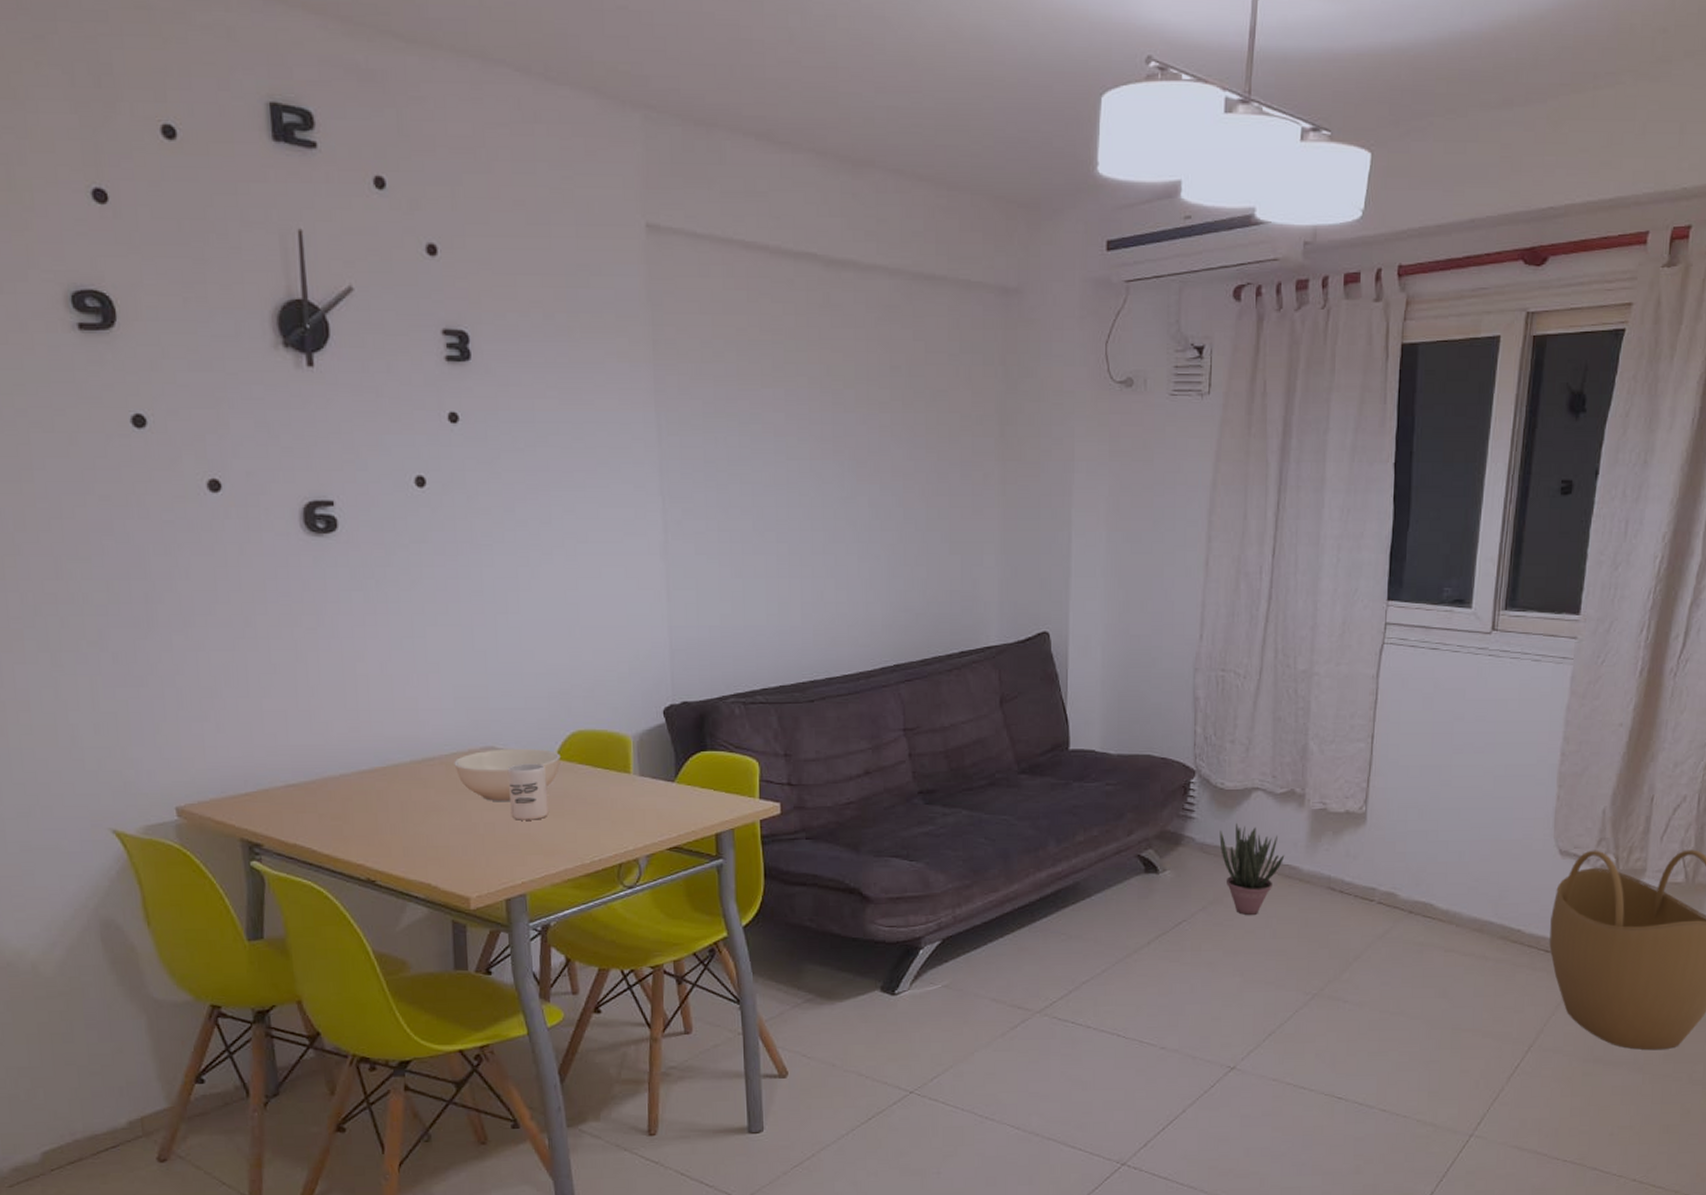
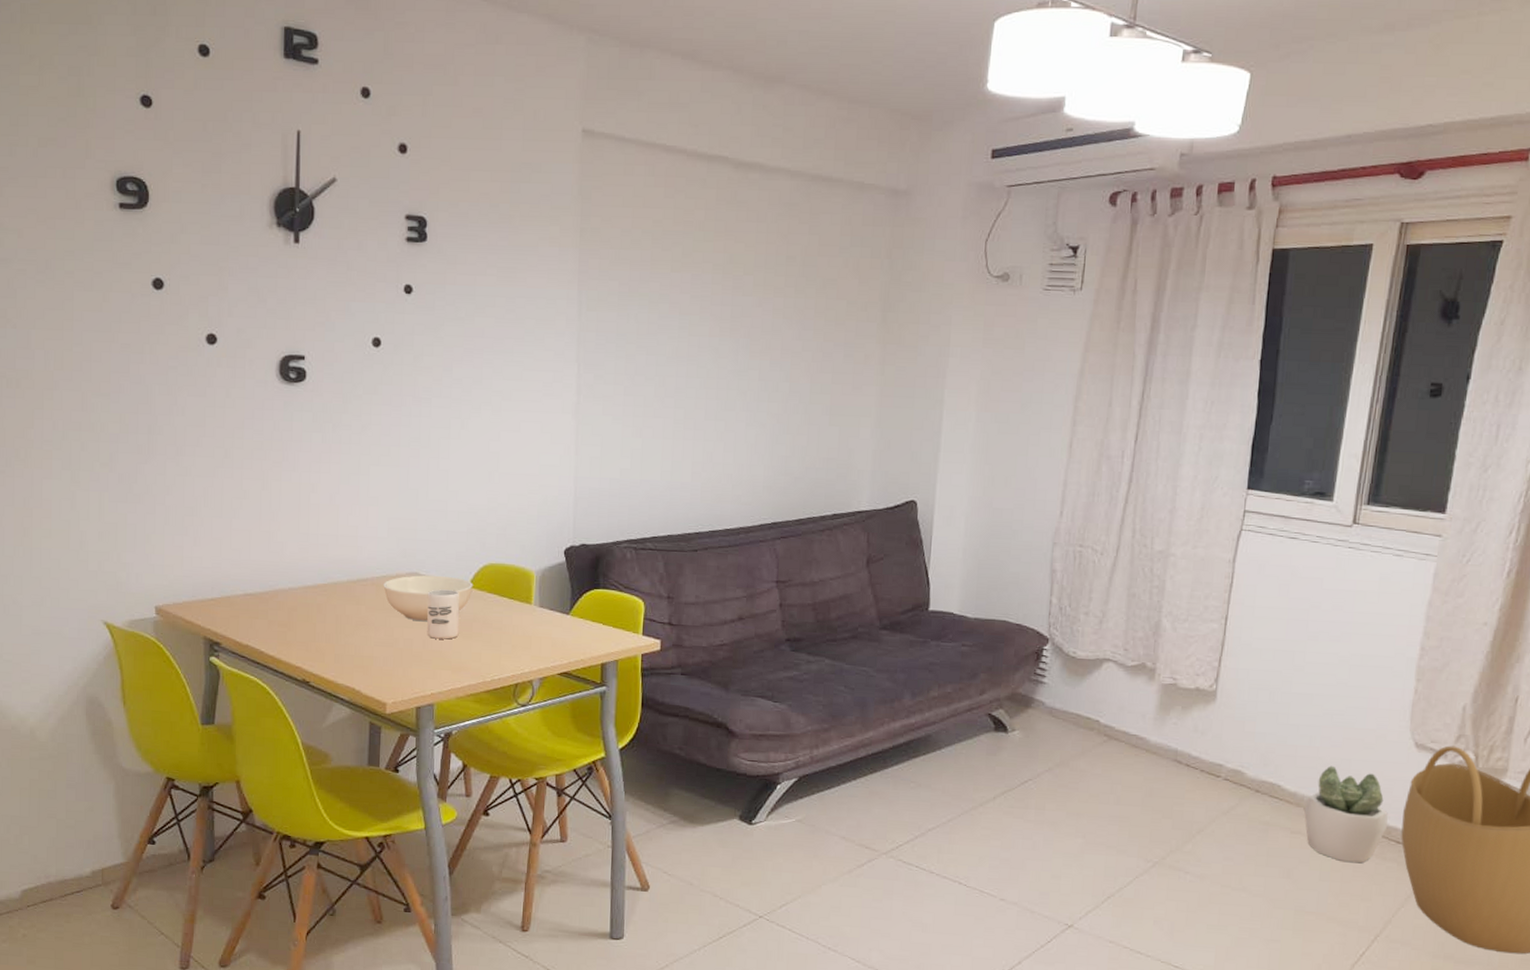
potted plant: present [1219,822,1285,915] -> none [1069,690,1133,780]
succulent plant: none [1457,880,1536,975] -> present [1304,765,1388,863]

